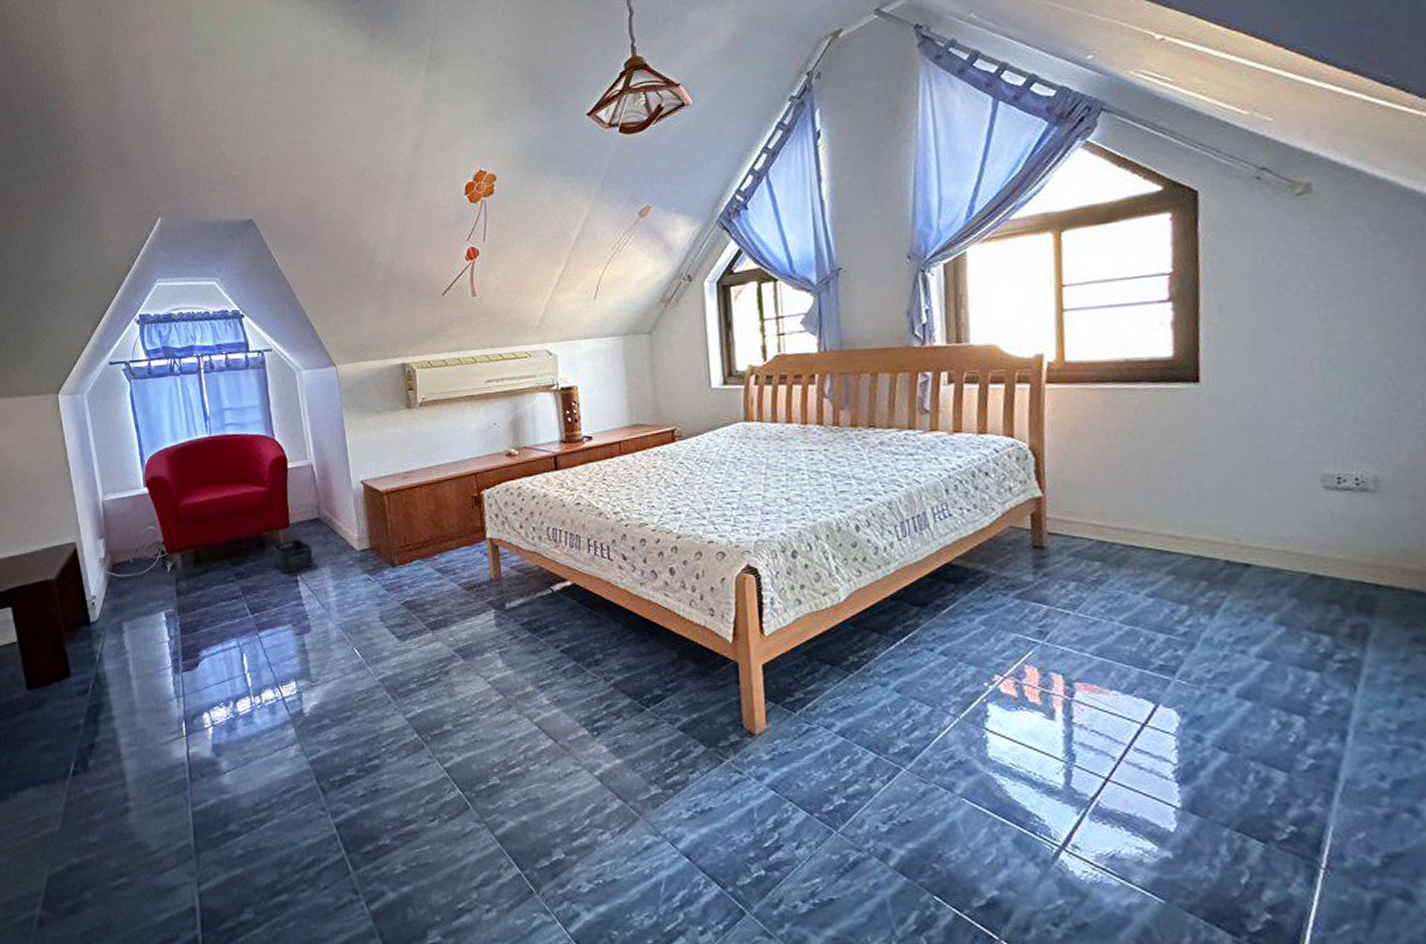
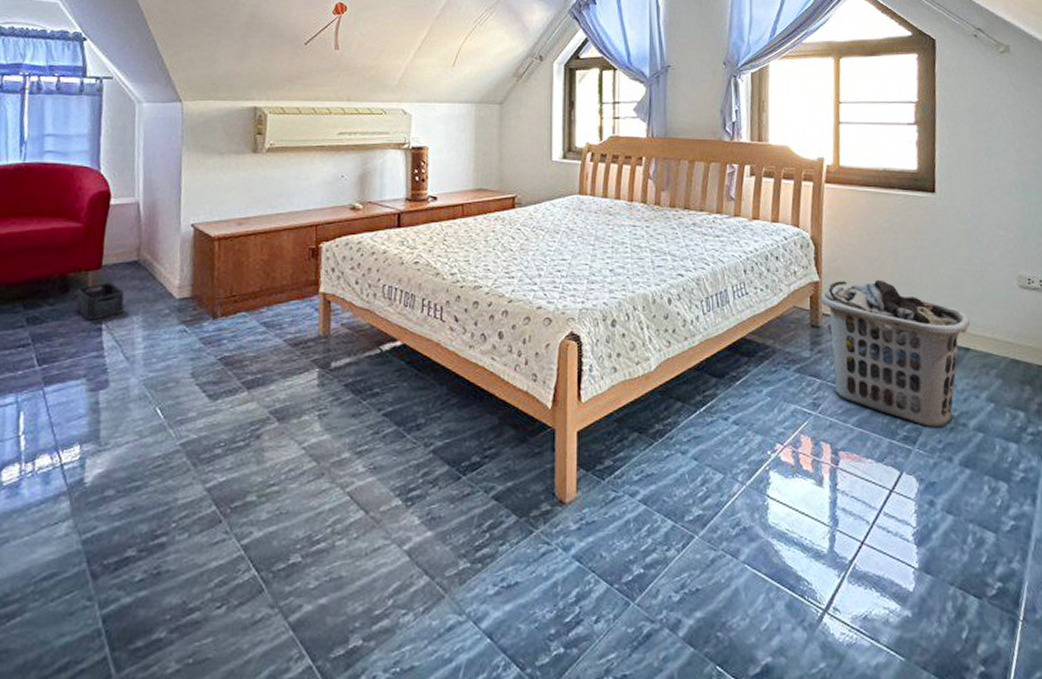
clothes hamper: none [1044,490,1251,656] -> present [820,280,970,428]

